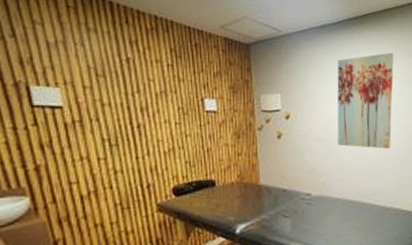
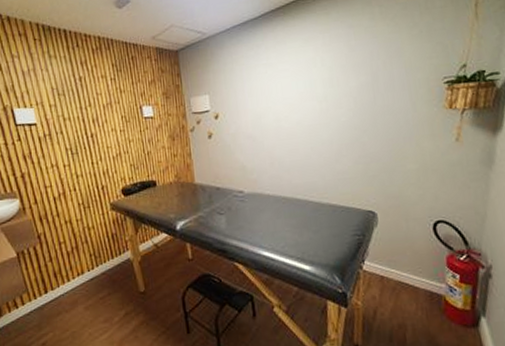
wall art: present [337,52,394,149] -> none [261,39,324,142]

